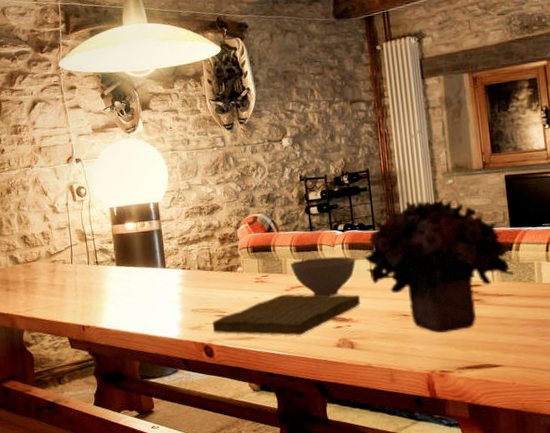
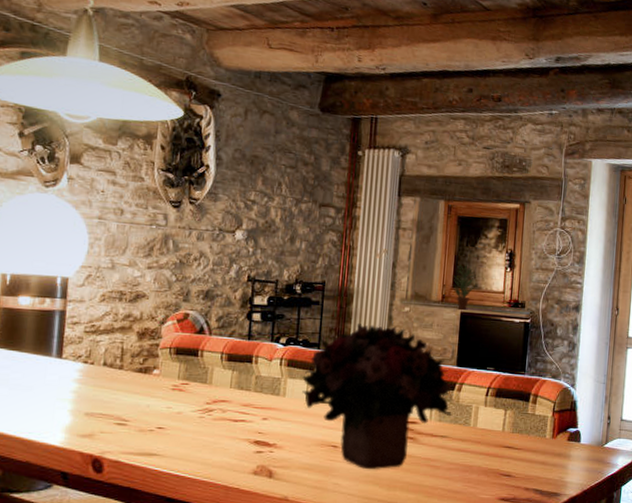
cutting board: present [212,294,360,335] -> none [107,407,289,456]
bowl: present [290,256,356,297] -> none [217,370,293,417]
potted plant: none [490,128,515,173] -> present [452,264,476,310]

